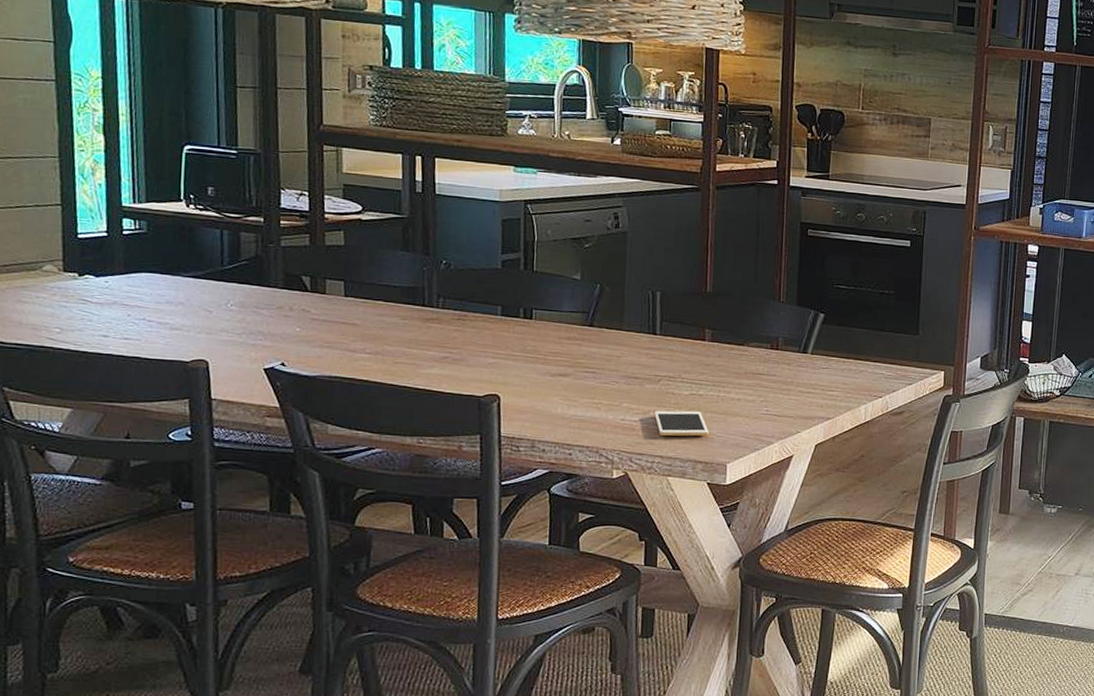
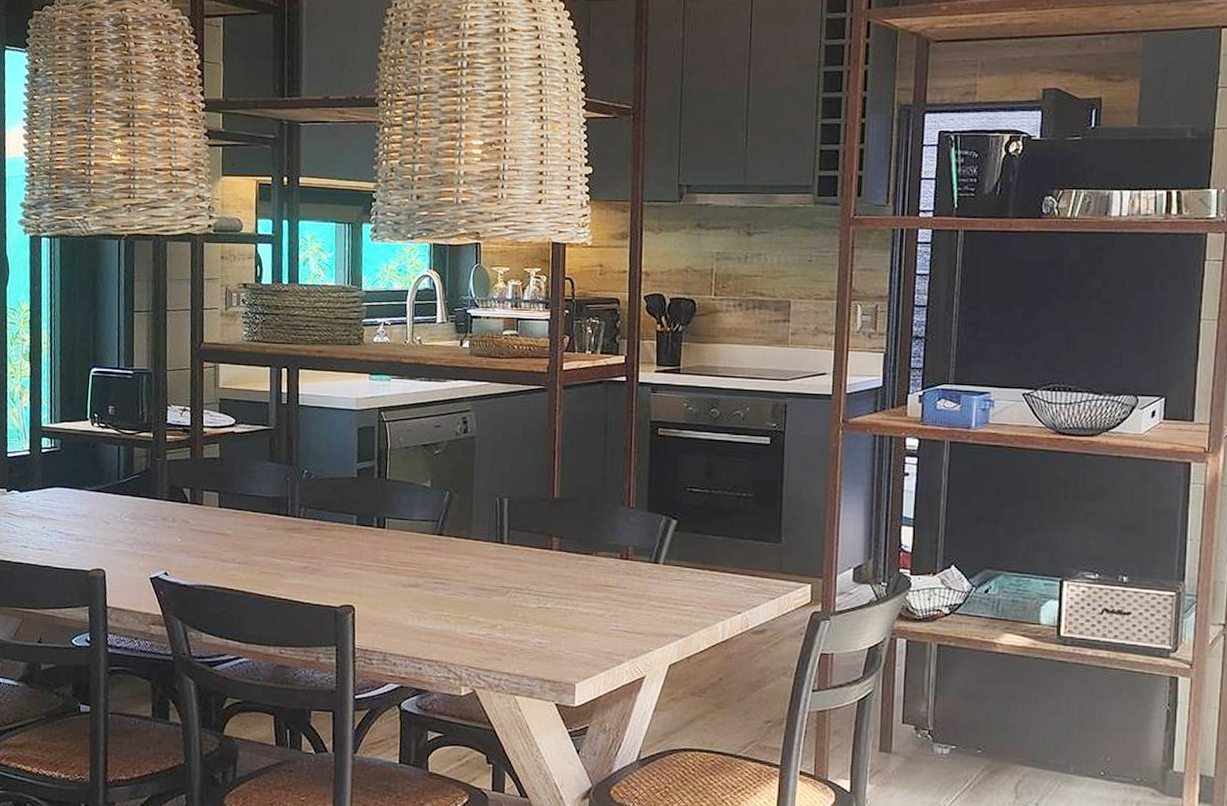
cell phone: present [654,410,709,437] -> none [502,624,557,653]

